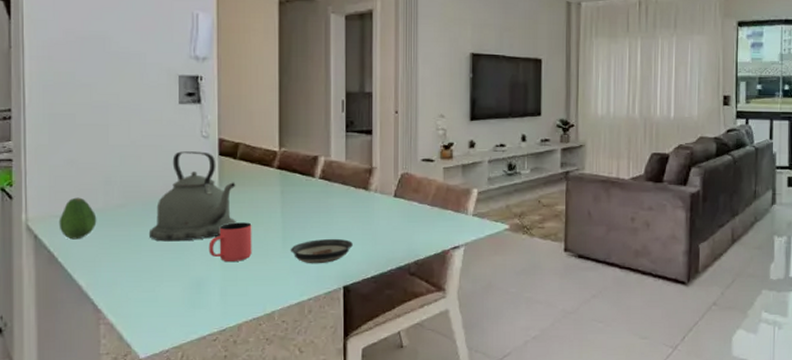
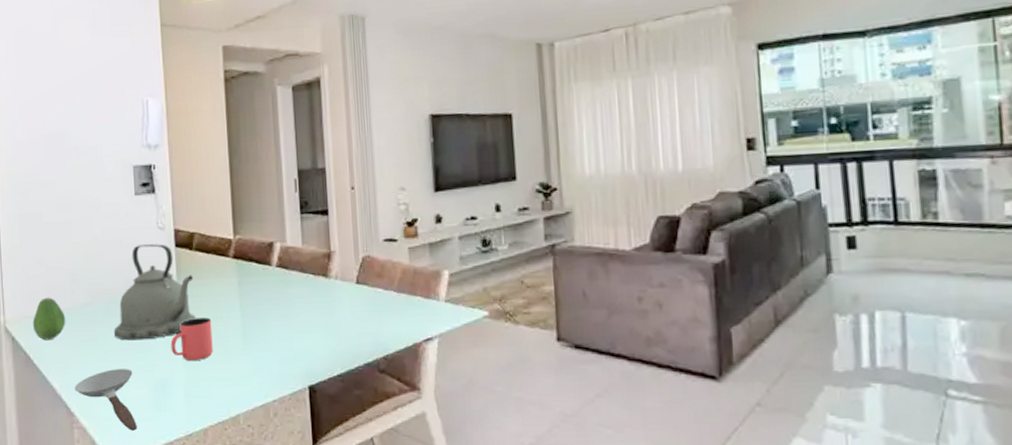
spoon: none [103,268,169,326] -> present [74,369,137,431]
saucer: present [290,238,353,264] -> none [251,332,316,362]

